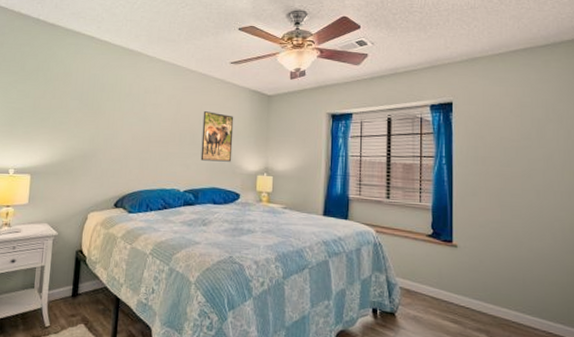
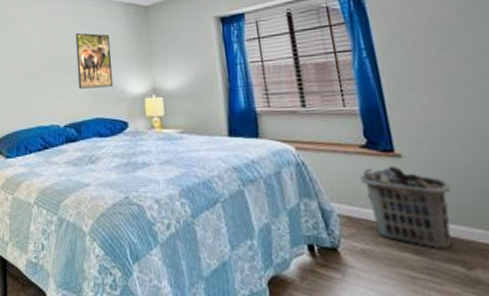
clothes hamper: none [422,254,490,322] -> present [359,166,452,250]

